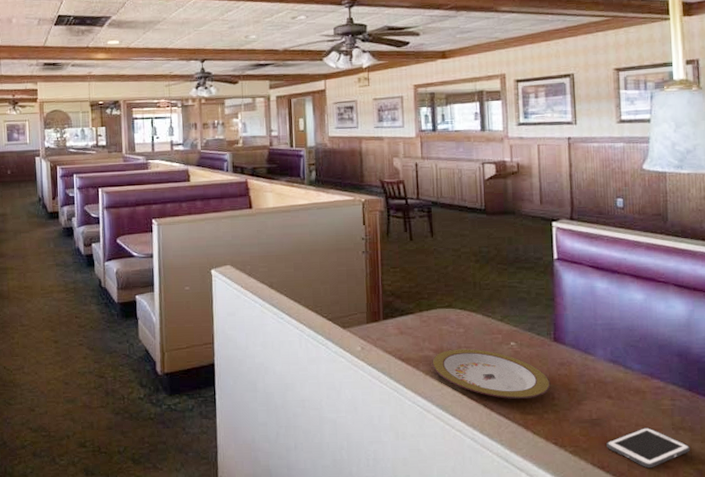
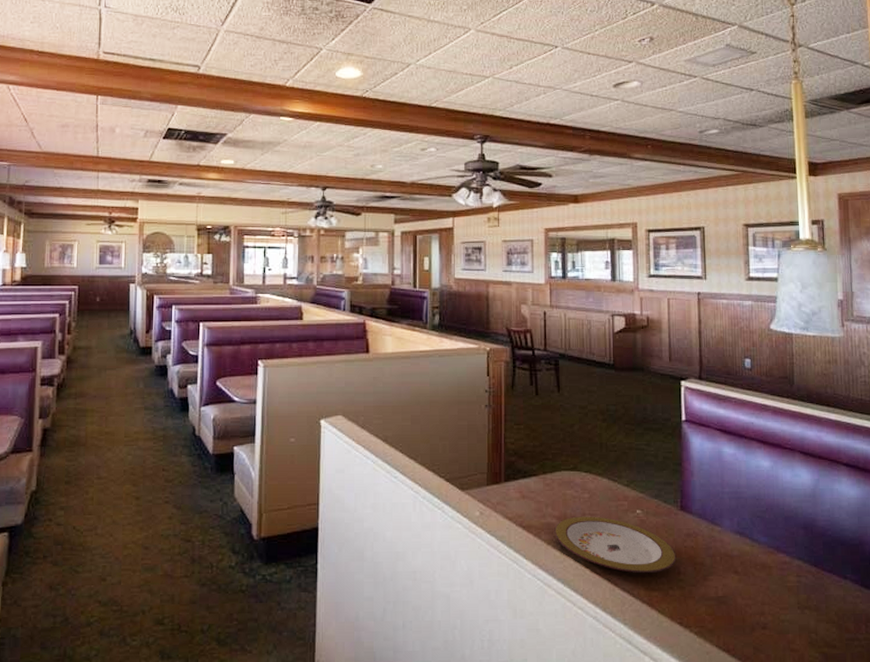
cell phone: present [606,427,691,468] -> none [732,606,816,652]

